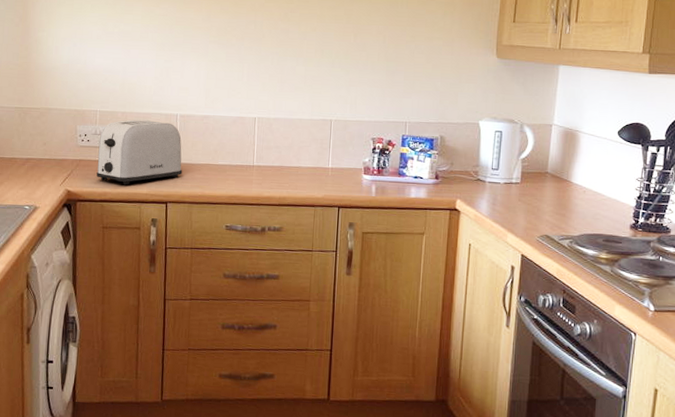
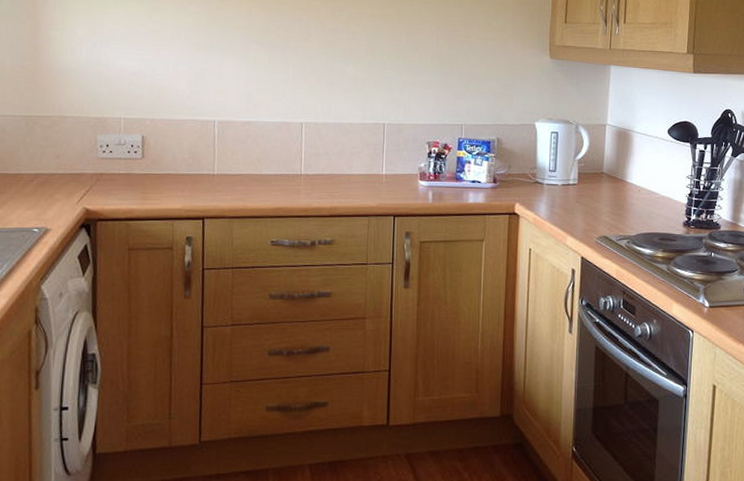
toaster: present [96,119,183,185] -> none [120,127,222,201]

